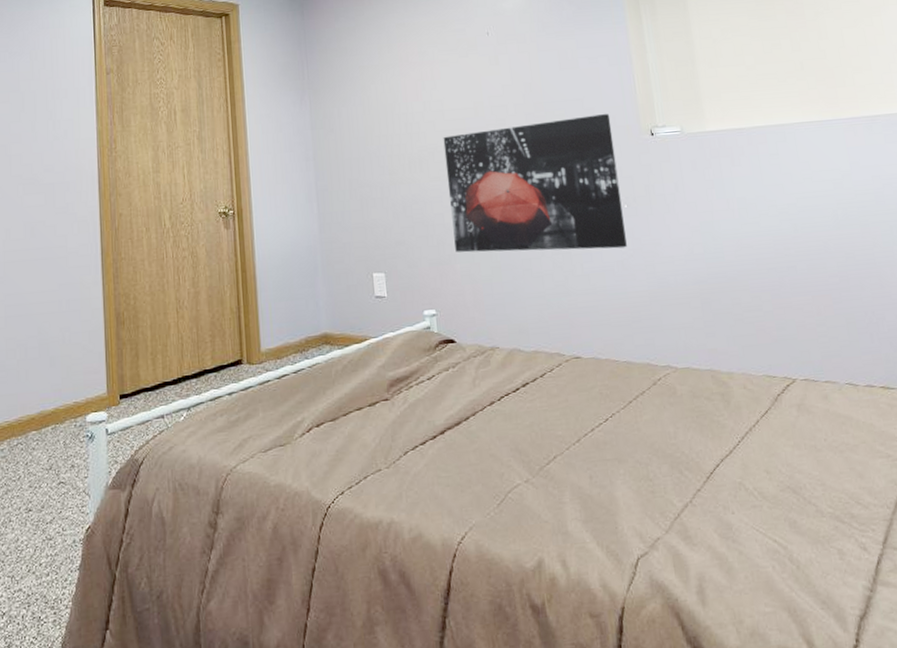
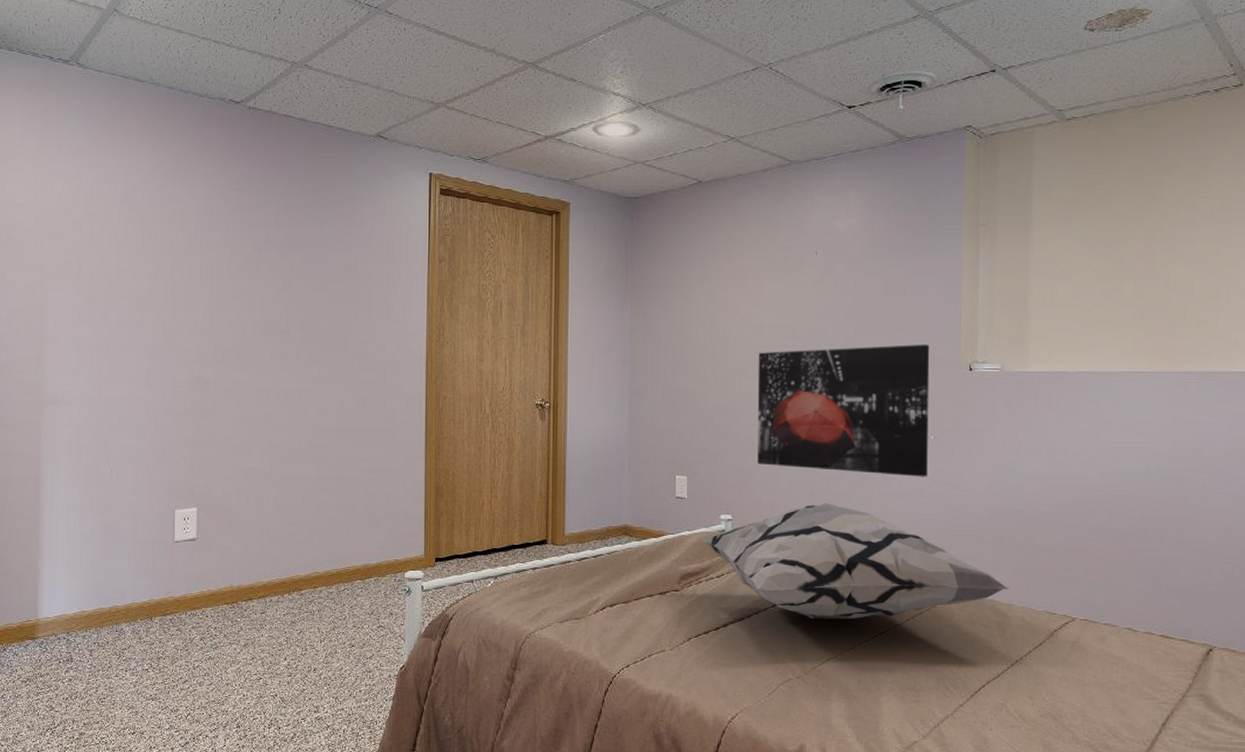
decorative pillow: none [408,285,726,413] -> present [702,503,1010,619]

